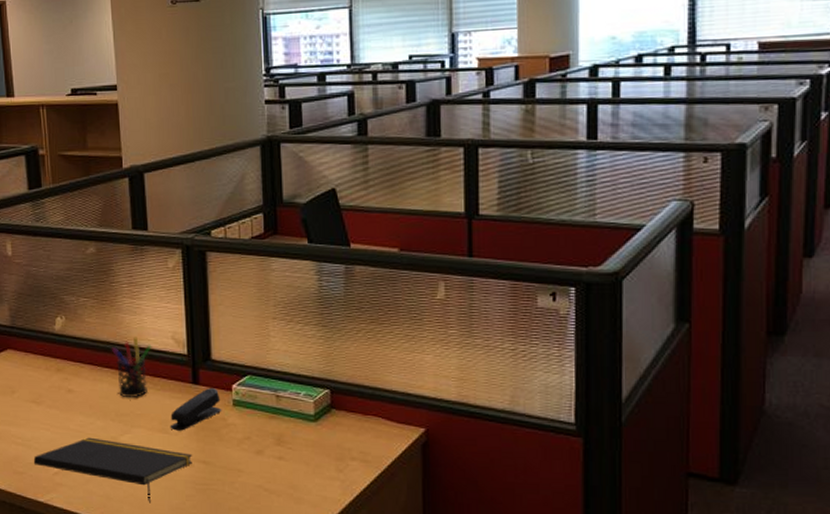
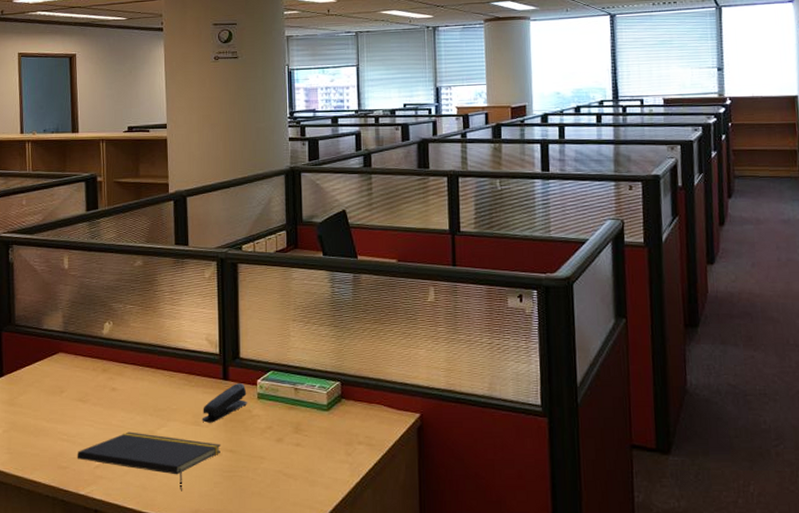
pen holder: present [111,337,152,397] -> none [152,339,189,393]

